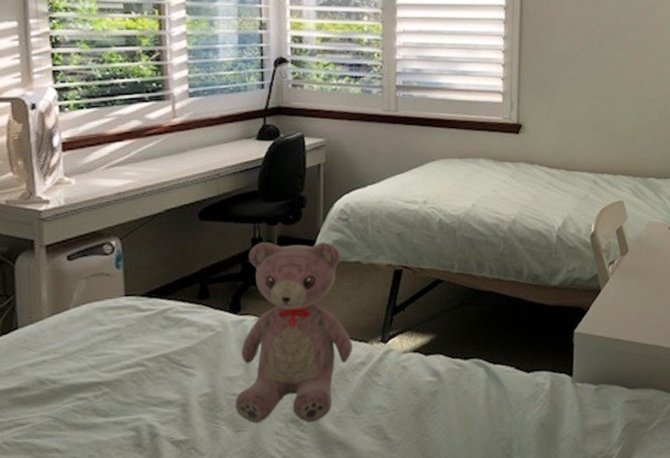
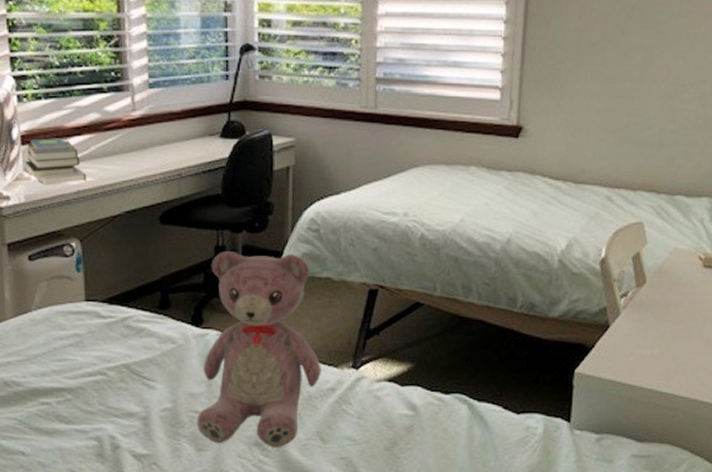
books: none [66,144,128,189] -> present [25,138,87,186]

